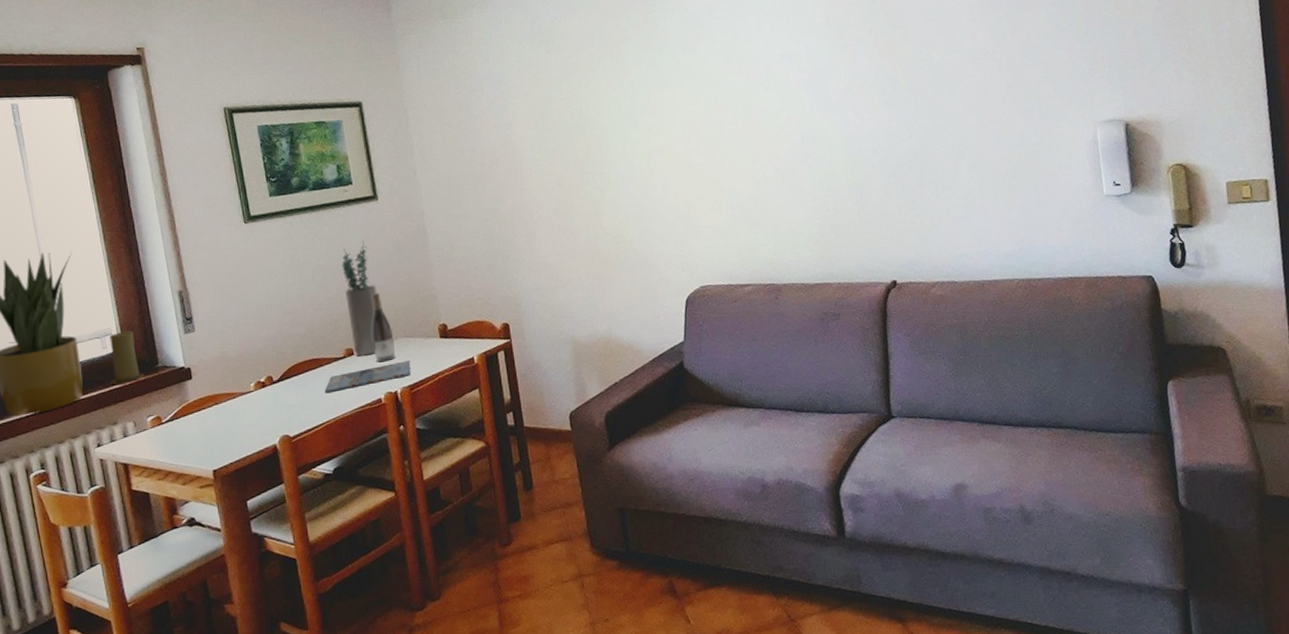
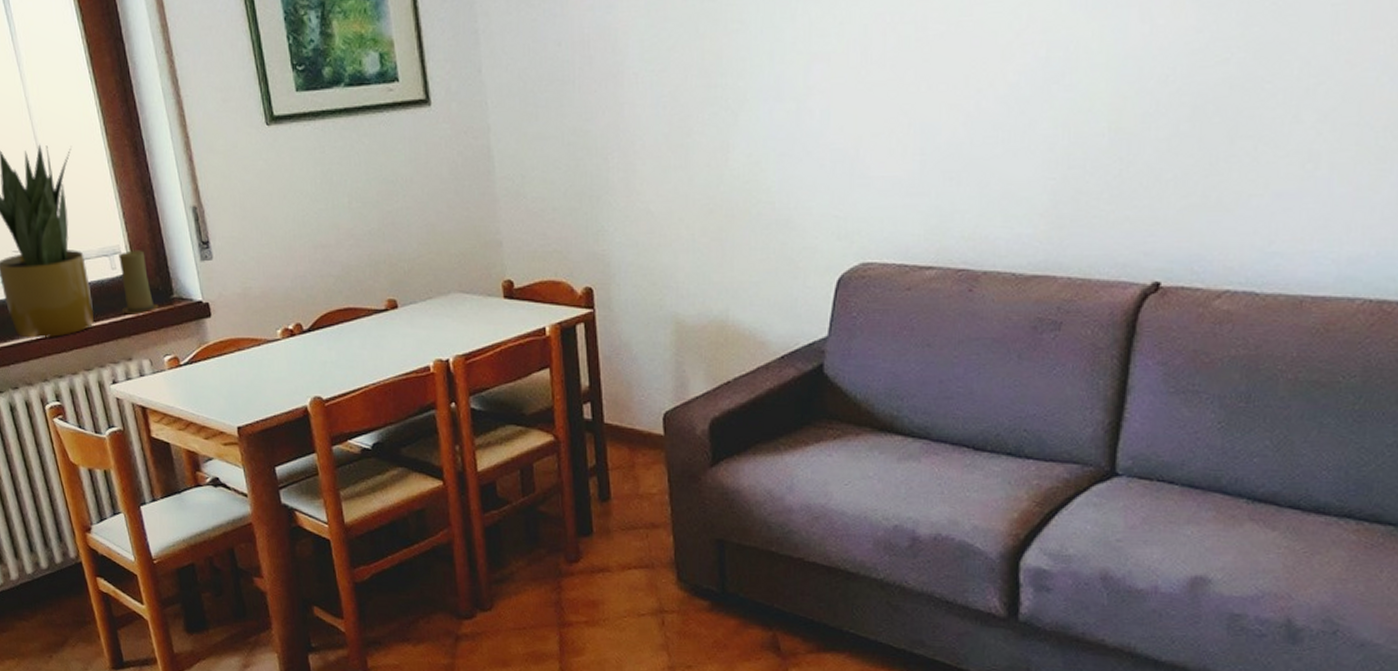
magazine: present [325,360,411,394] -> none [363,323,467,352]
vase: present [342,240,377,356] -> none [384,160,427,311]
wine bottle: present [371,292,396,363] -> none [419,231,449,321]

